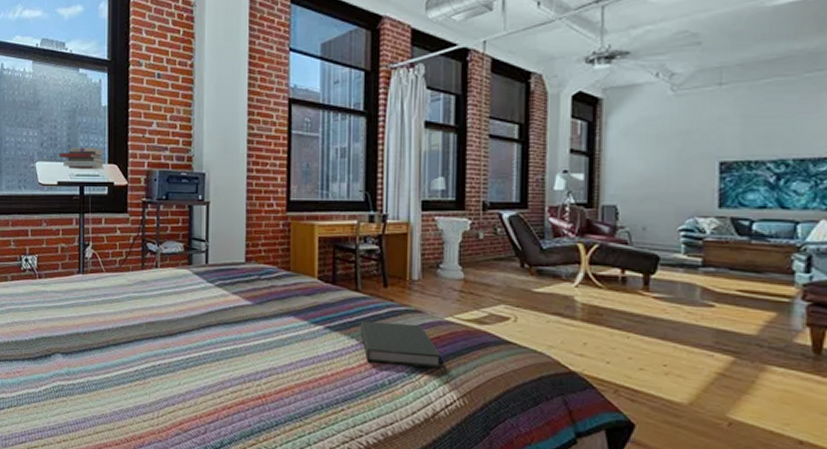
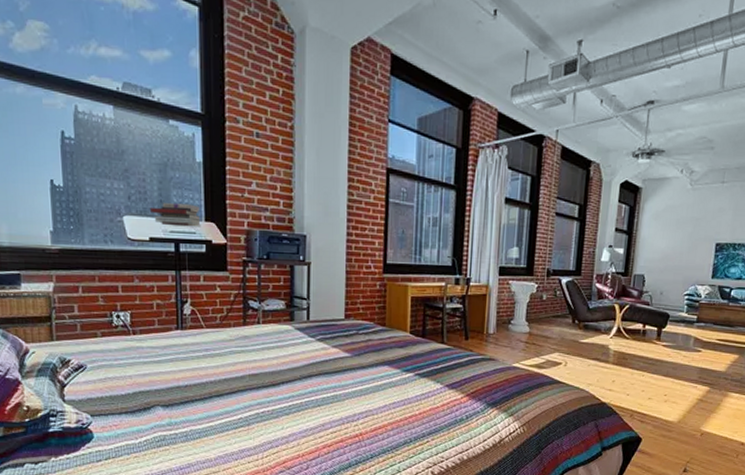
book: present [360,320,442,368] -> none [444,368,509,404]

